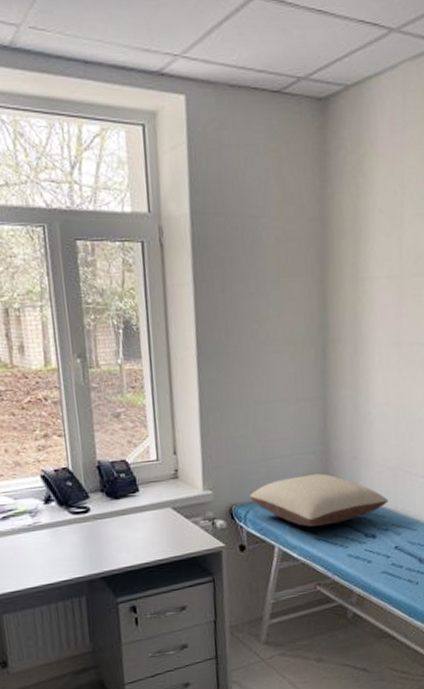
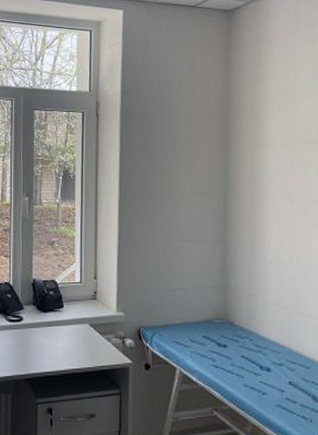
pillow: present [248,473,389,528] -> none [155,307,283,355]

